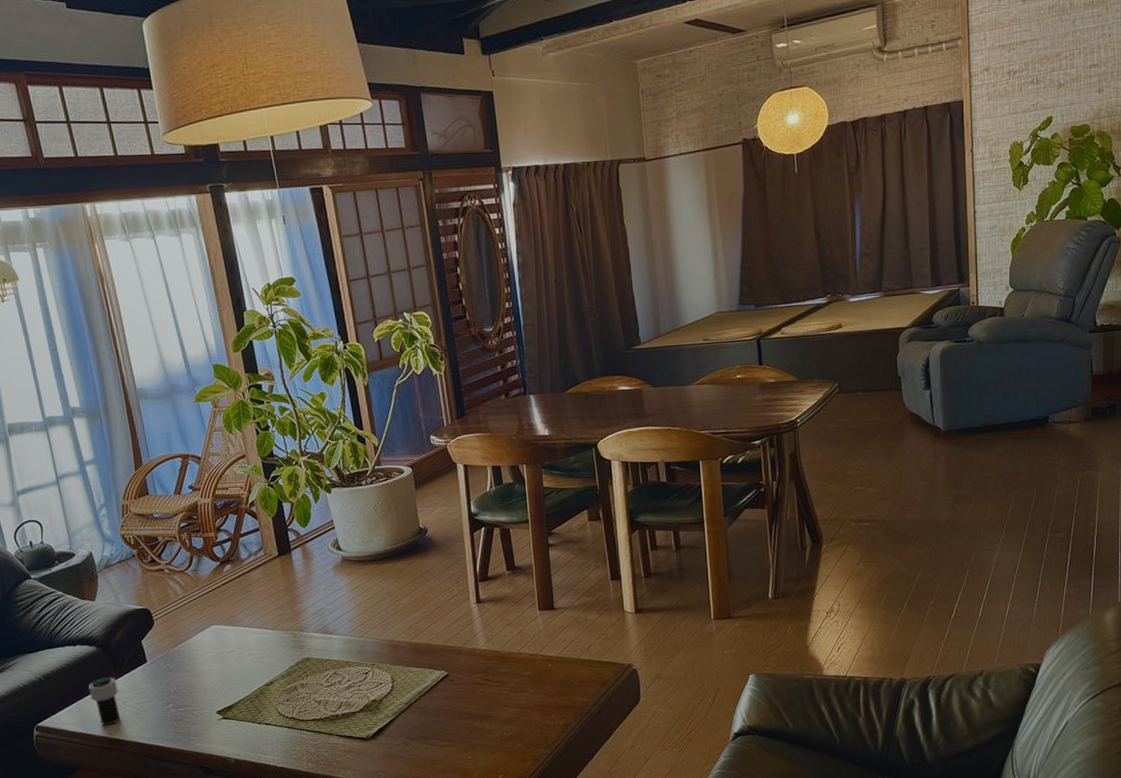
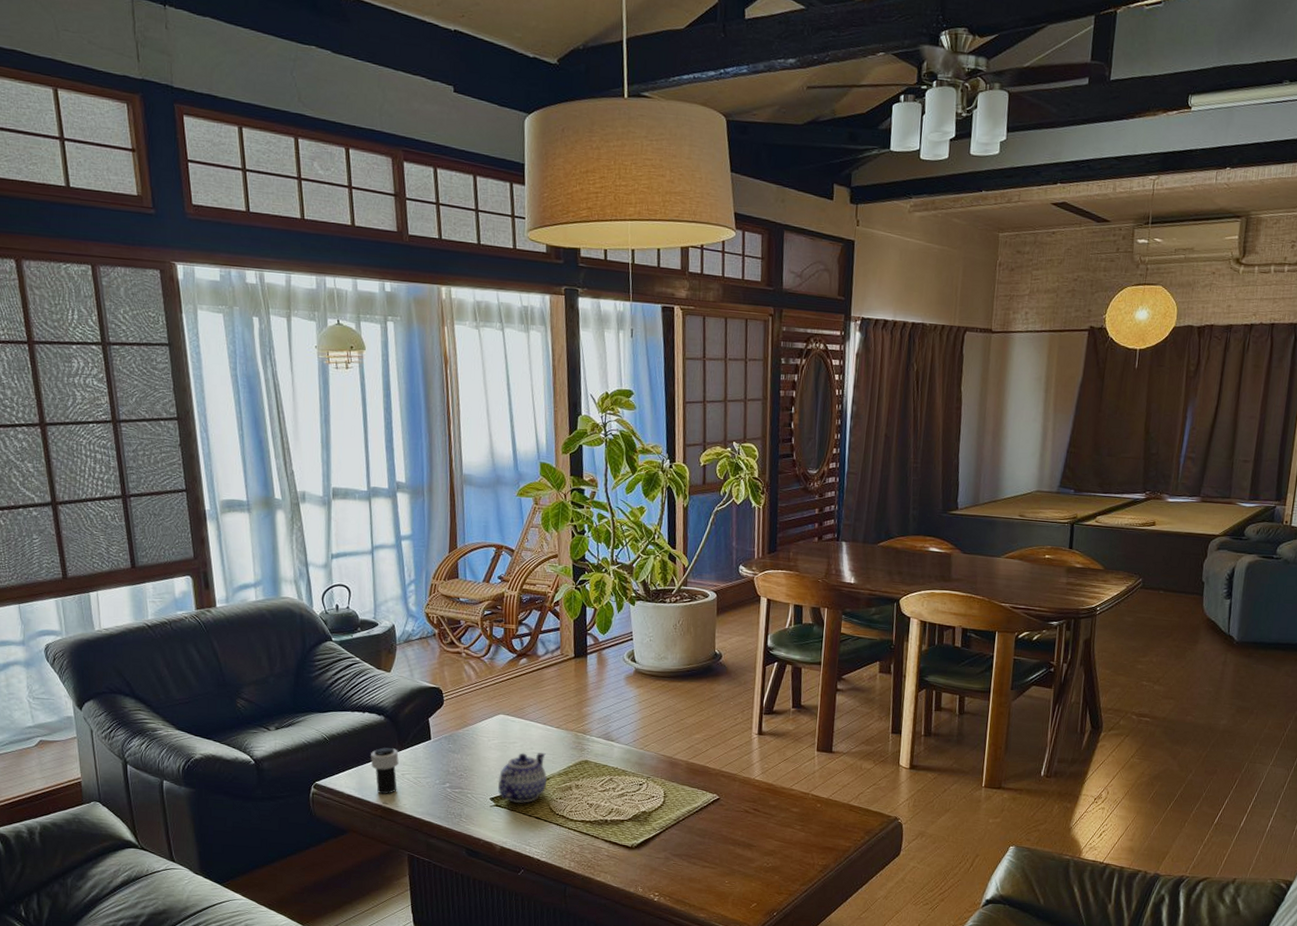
teapot: none [221,657,271,712] -> present [498,753,547,803]

